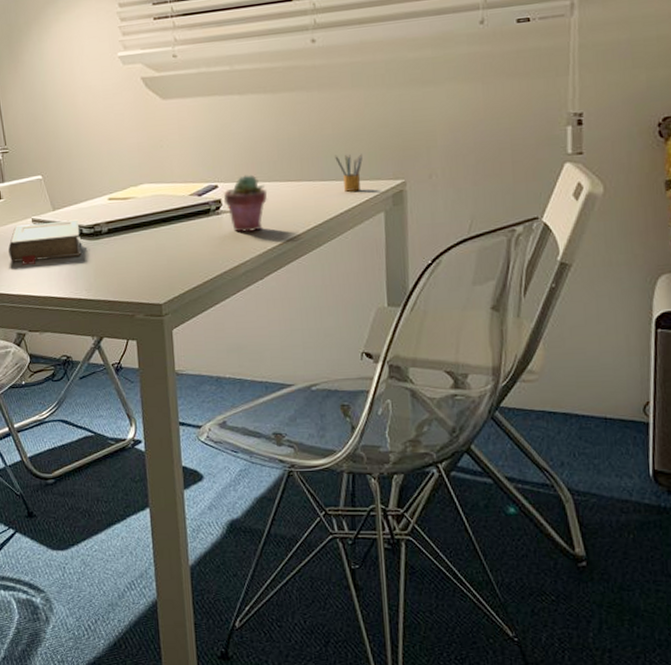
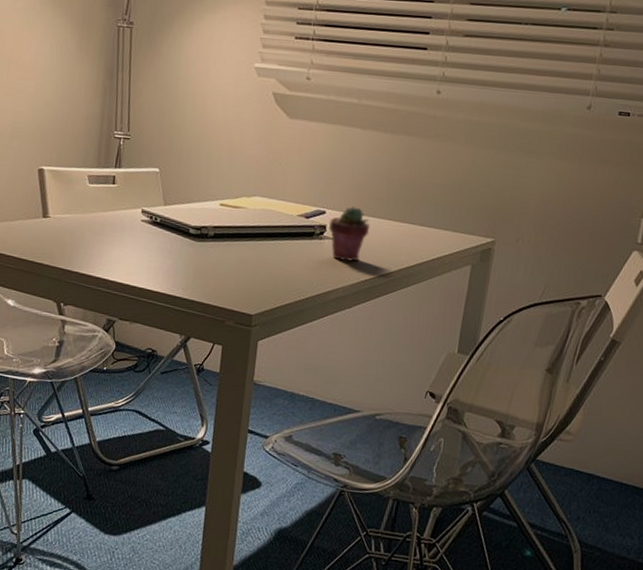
book: present [8,219,82,265] -> none [112,213,188,255]
pencil box: present [335,154,363,192] -> none [437,204,462,241]

